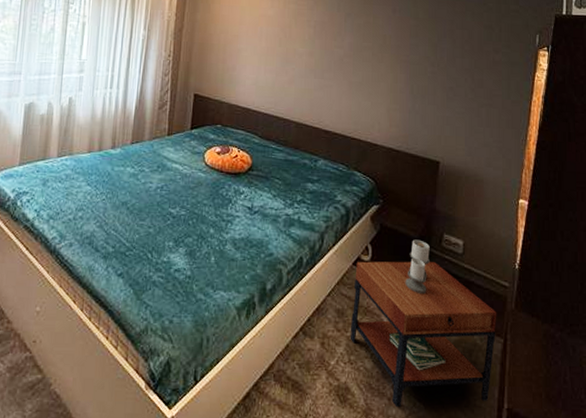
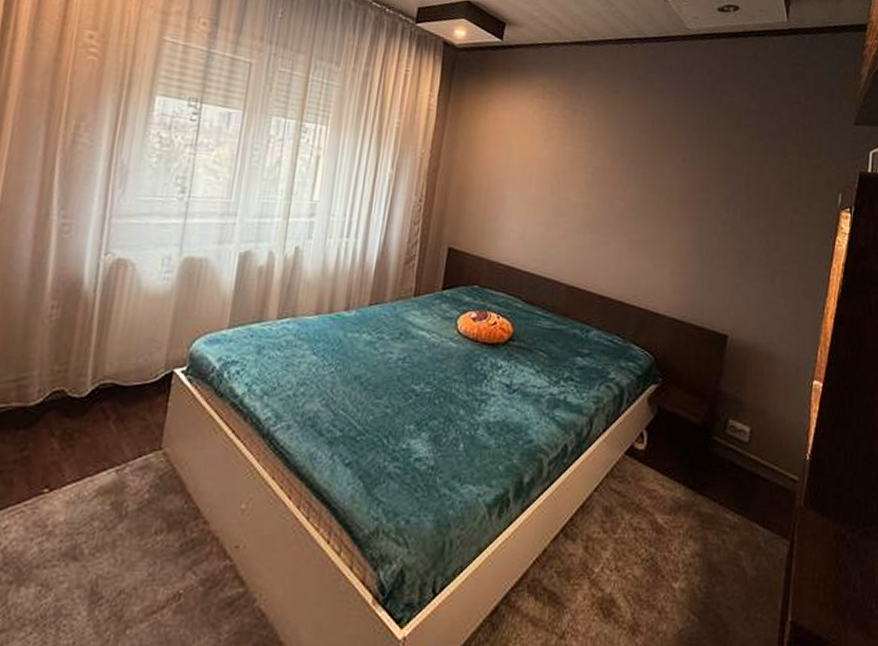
side table: present [350,239,497,406] -> none [617,425,784,621]

